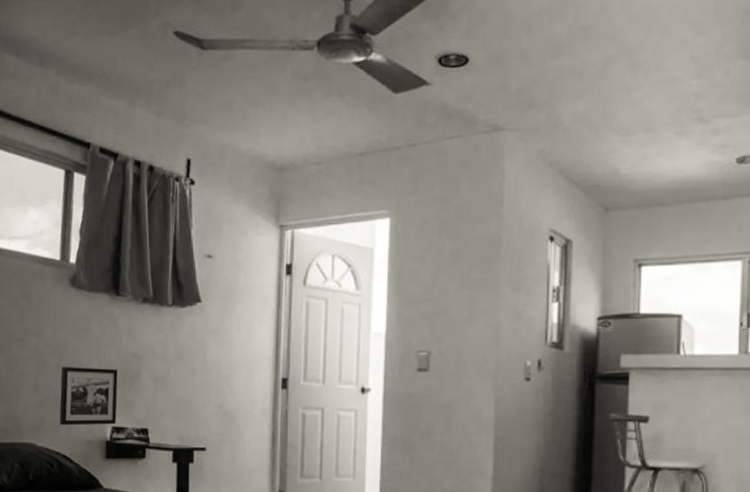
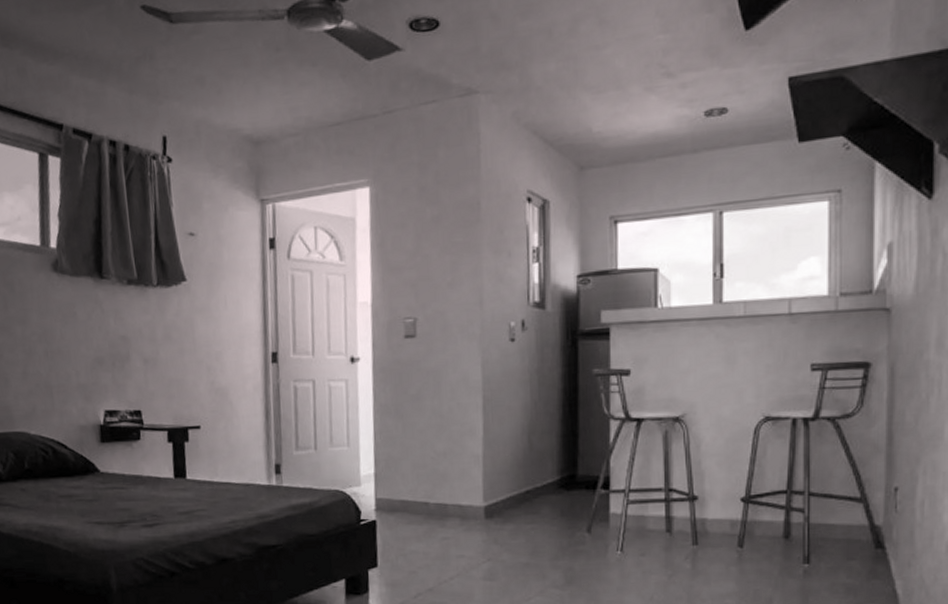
picture frame: present [59,367,118,426] -> none [49,352,109,413]

